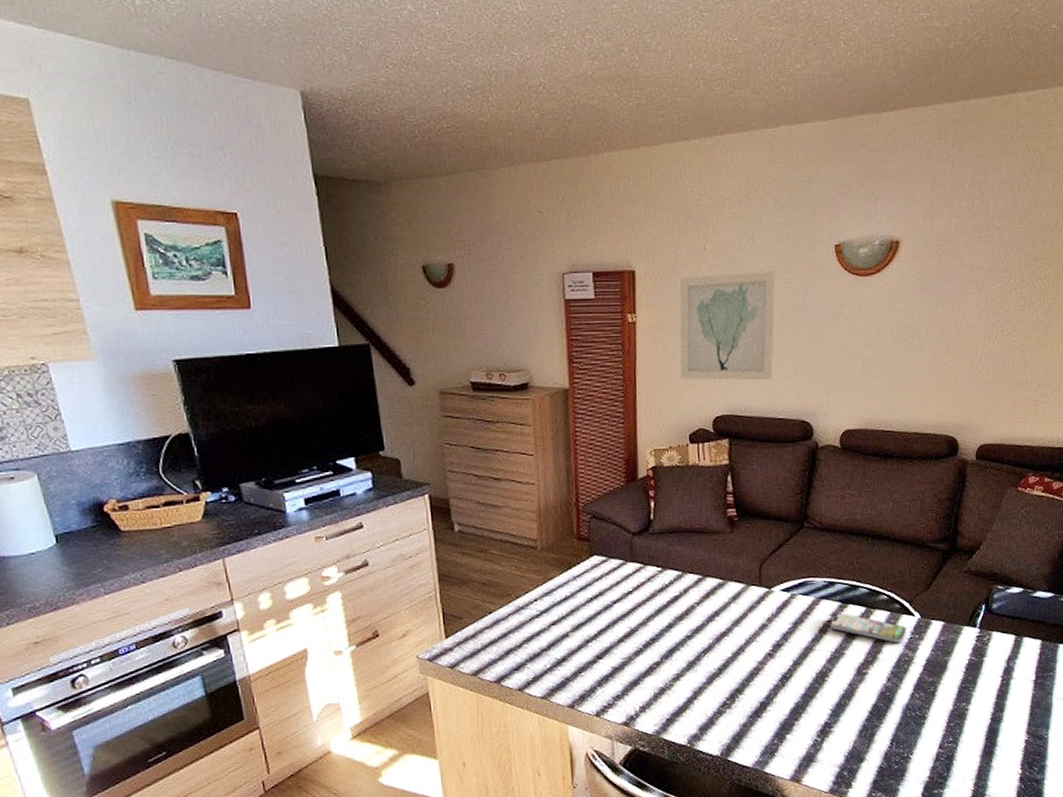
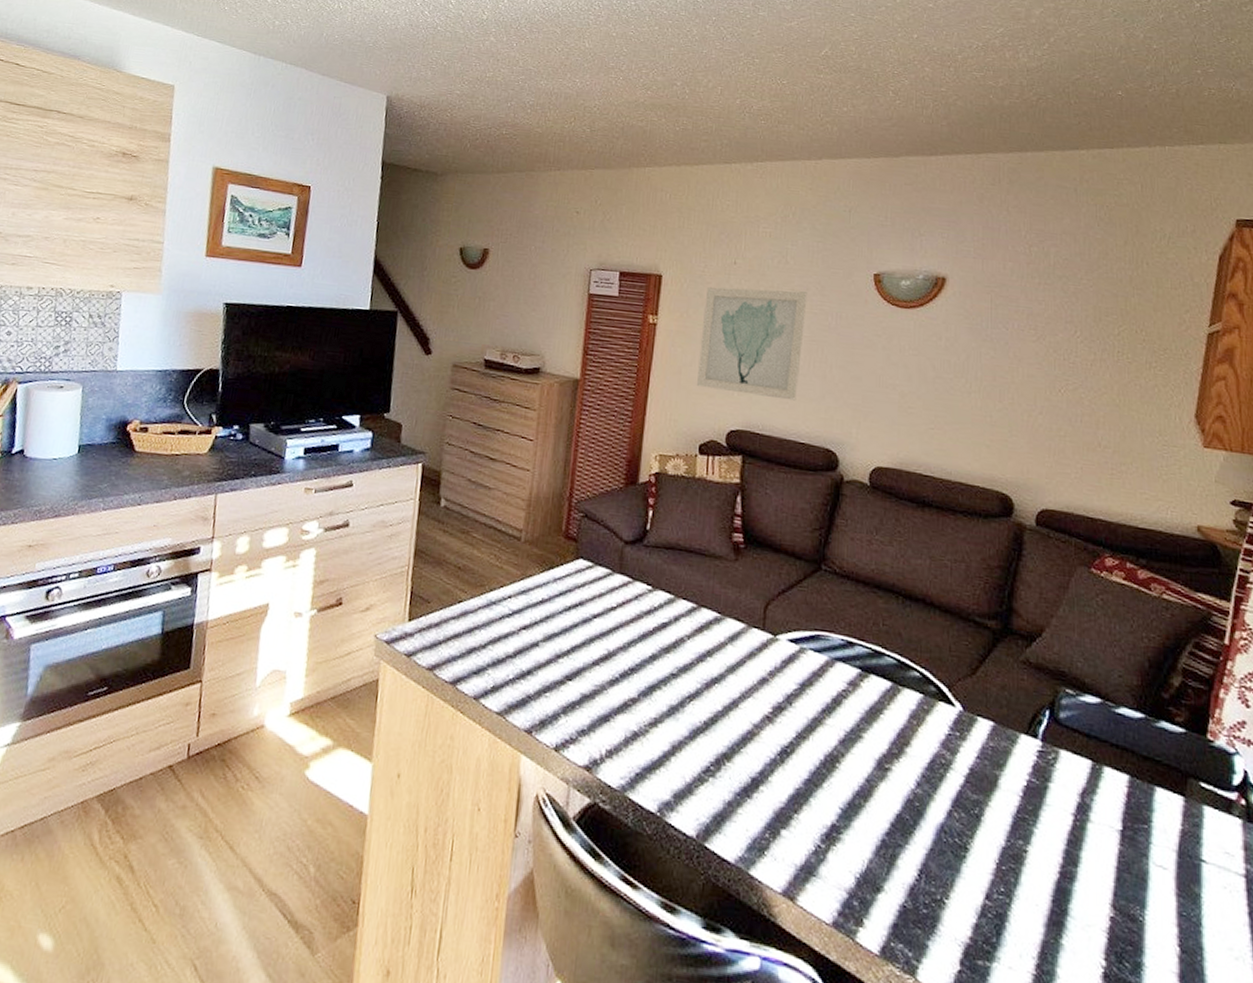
smartphone: present [830,613,907,644] -> none [846,682,945,739]

